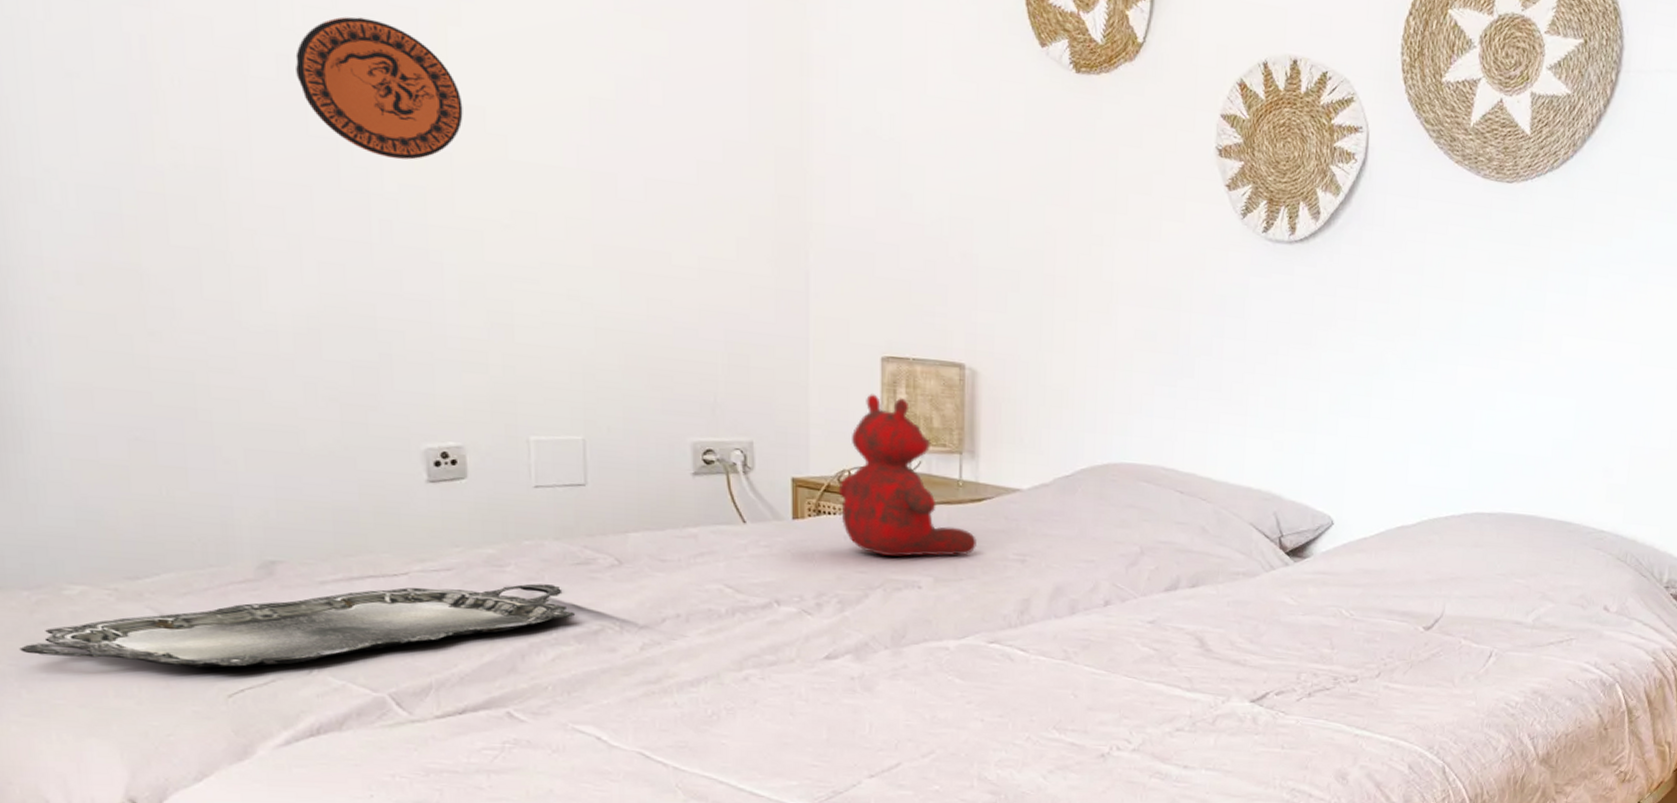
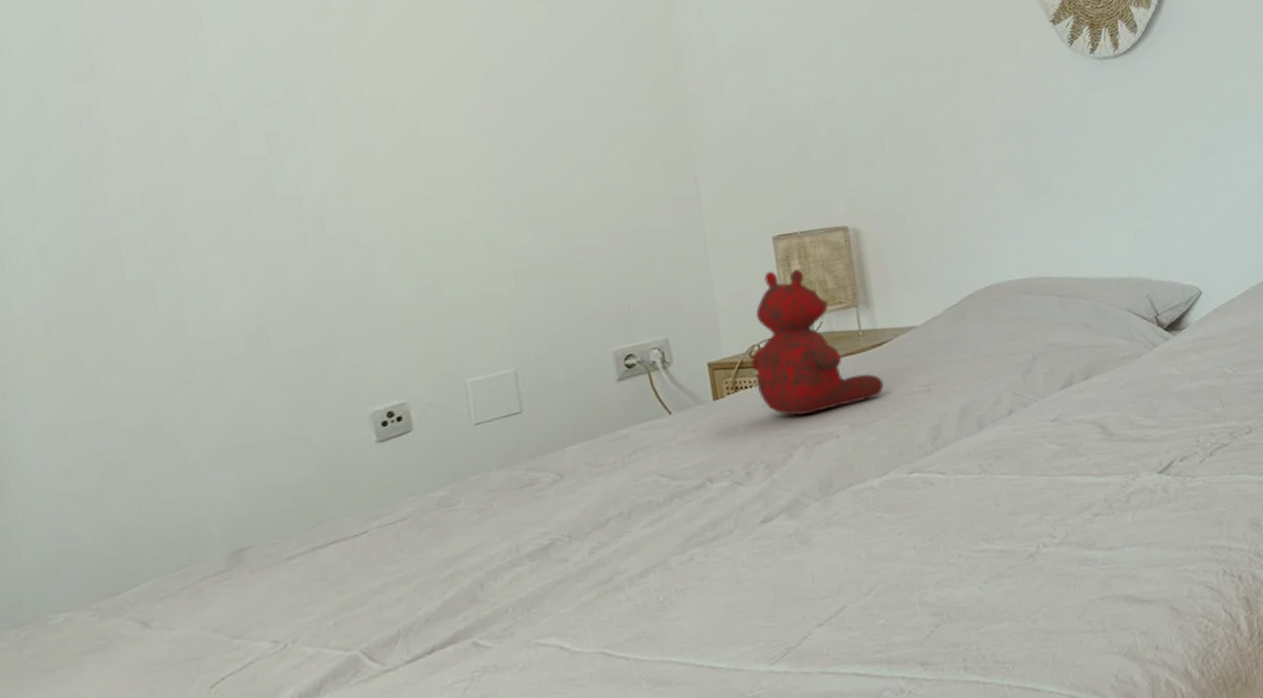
serving tray: present [19,584,575,668] -> none [11,511,525,690]
decorative plate: present [295,16,463,160] -> none [224,48,377,163]

